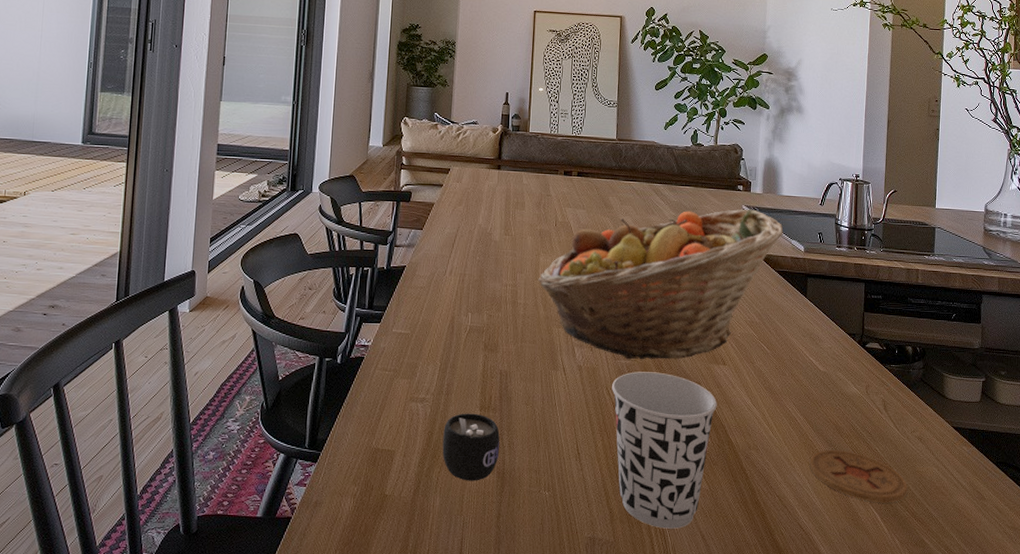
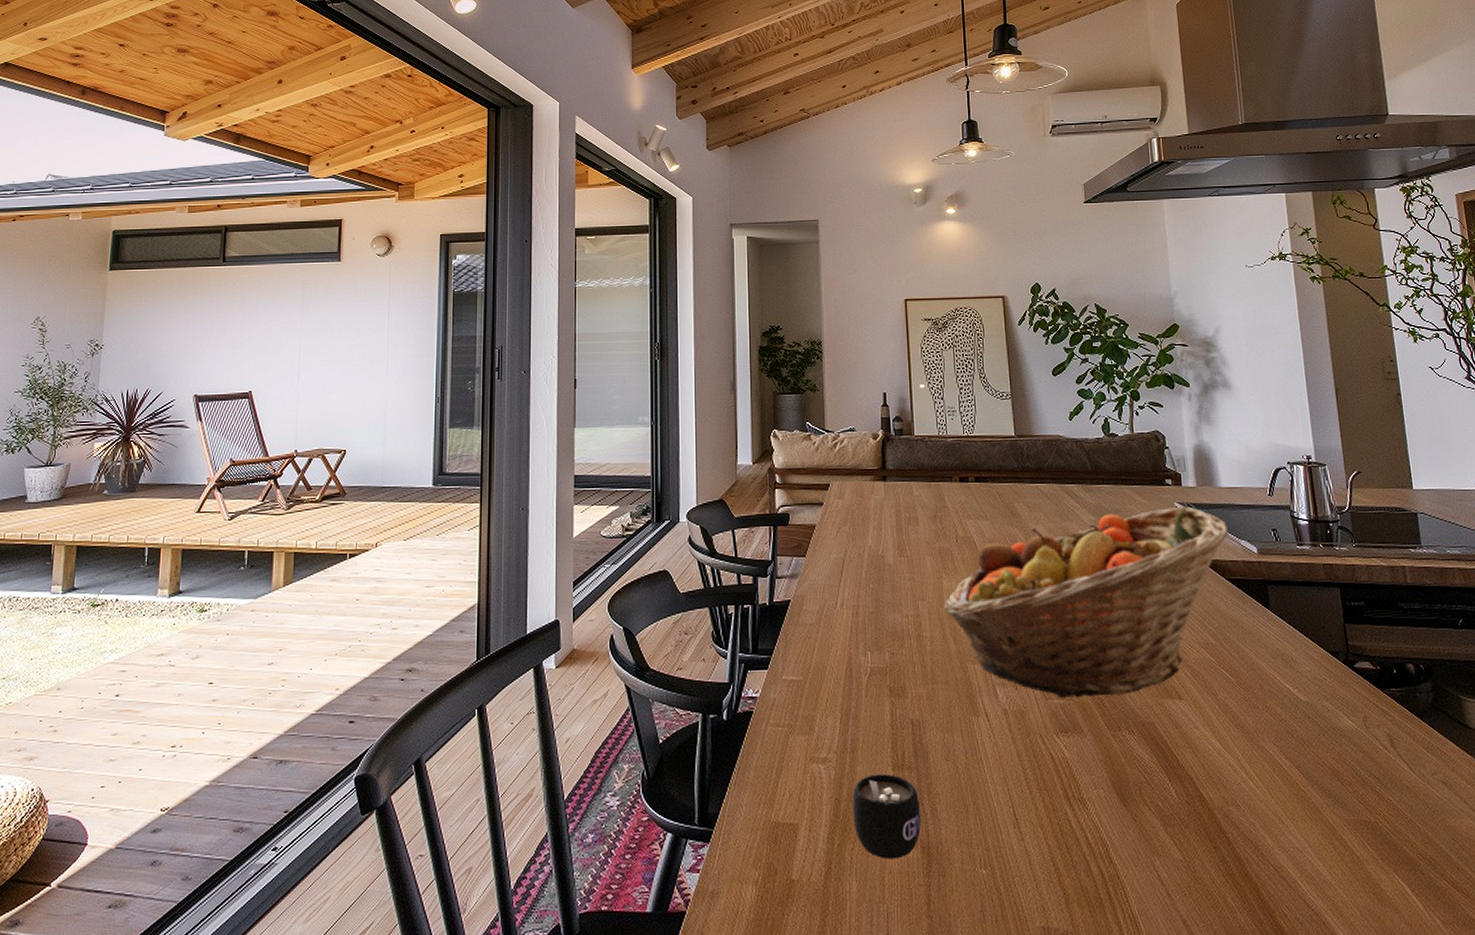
cup: present [612,372,717,529] -> none [1046,712,1179,913]
coaster: present [809,450,908,503] -> none [1306,802,1441,870]

